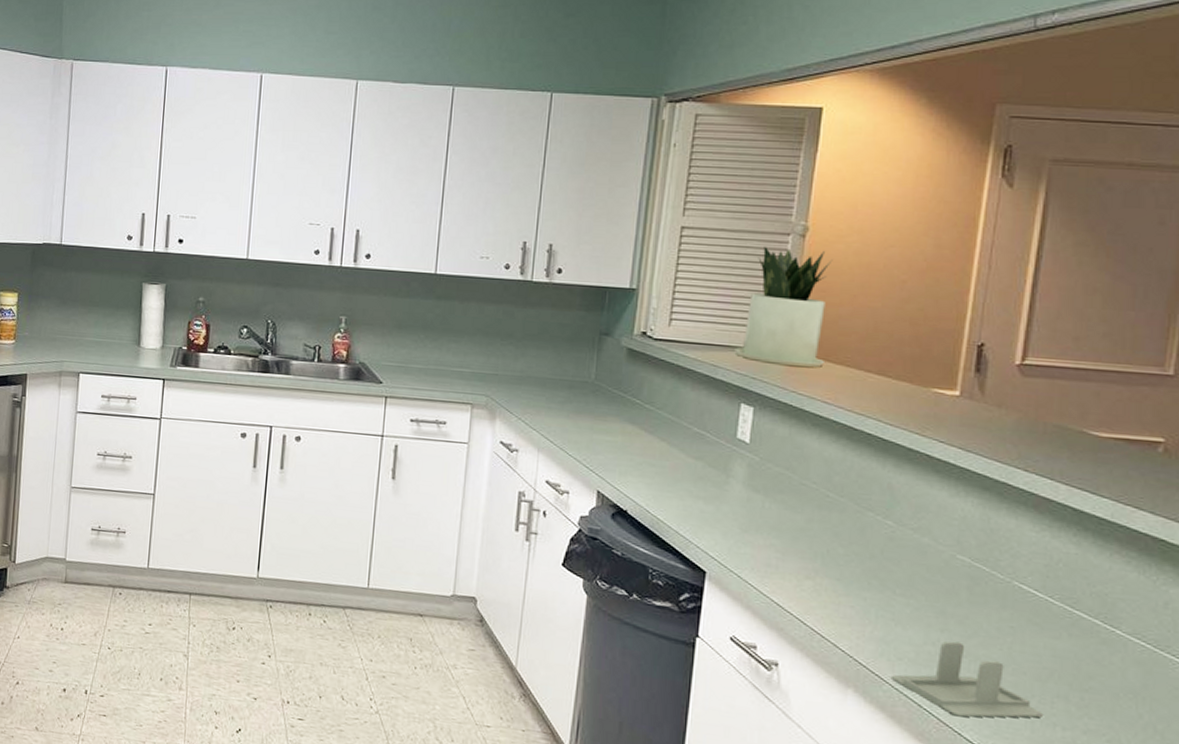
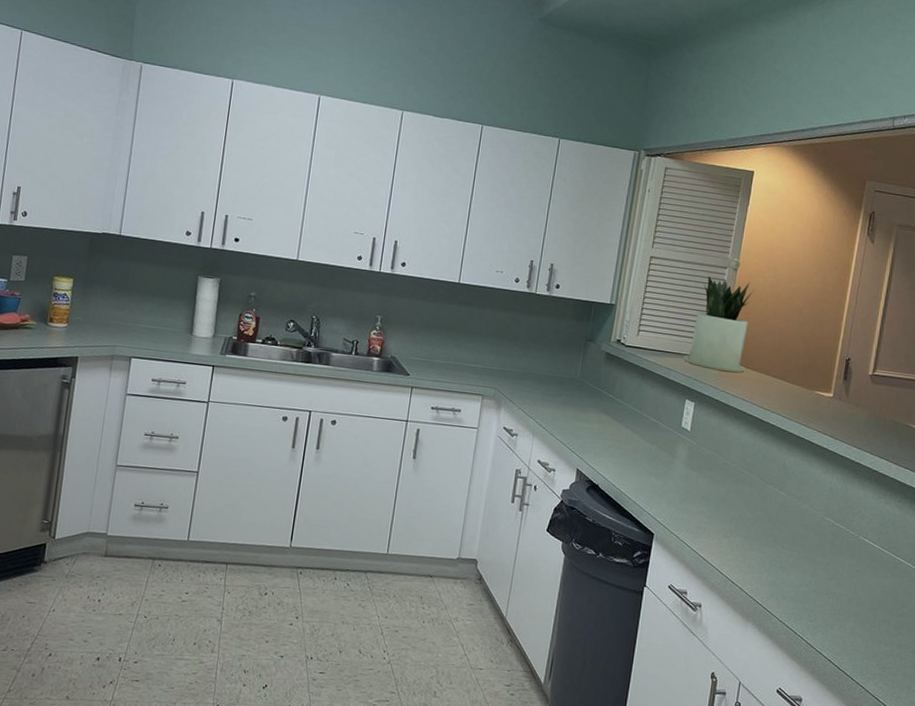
napkin holder: present [892,641,1043,718] -> none [778,582,873,640]

